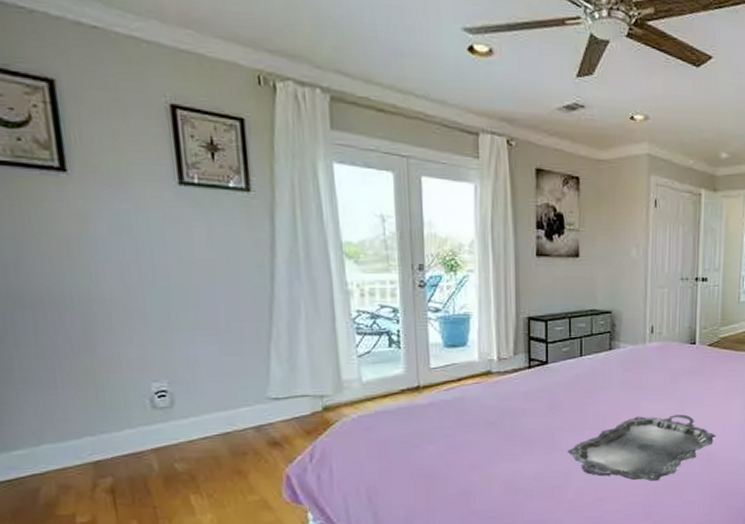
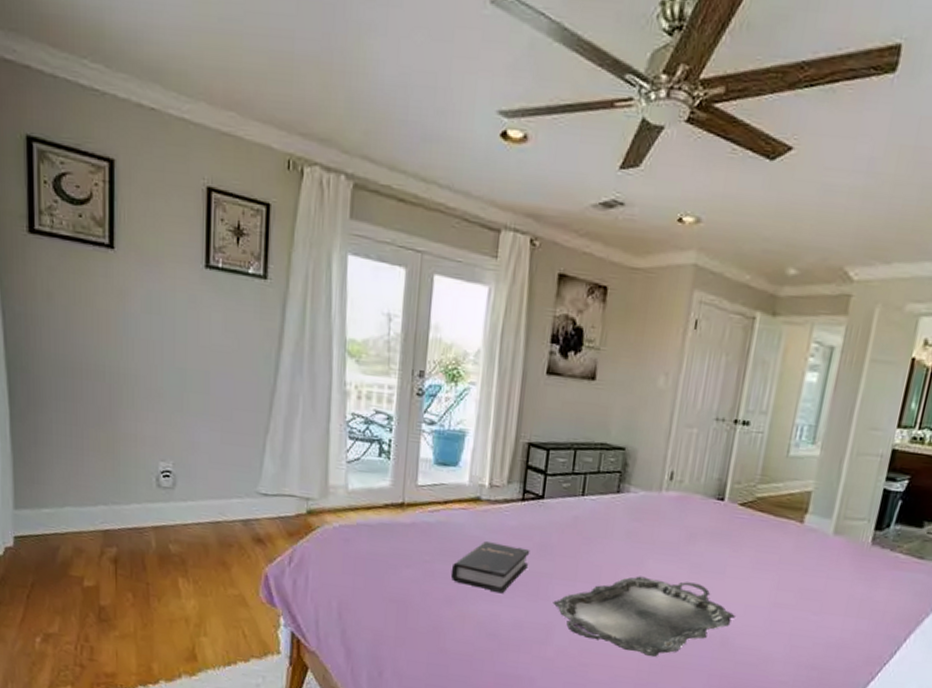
hardback book: none [472,408,542,452] -> present [450,541,530,594]

